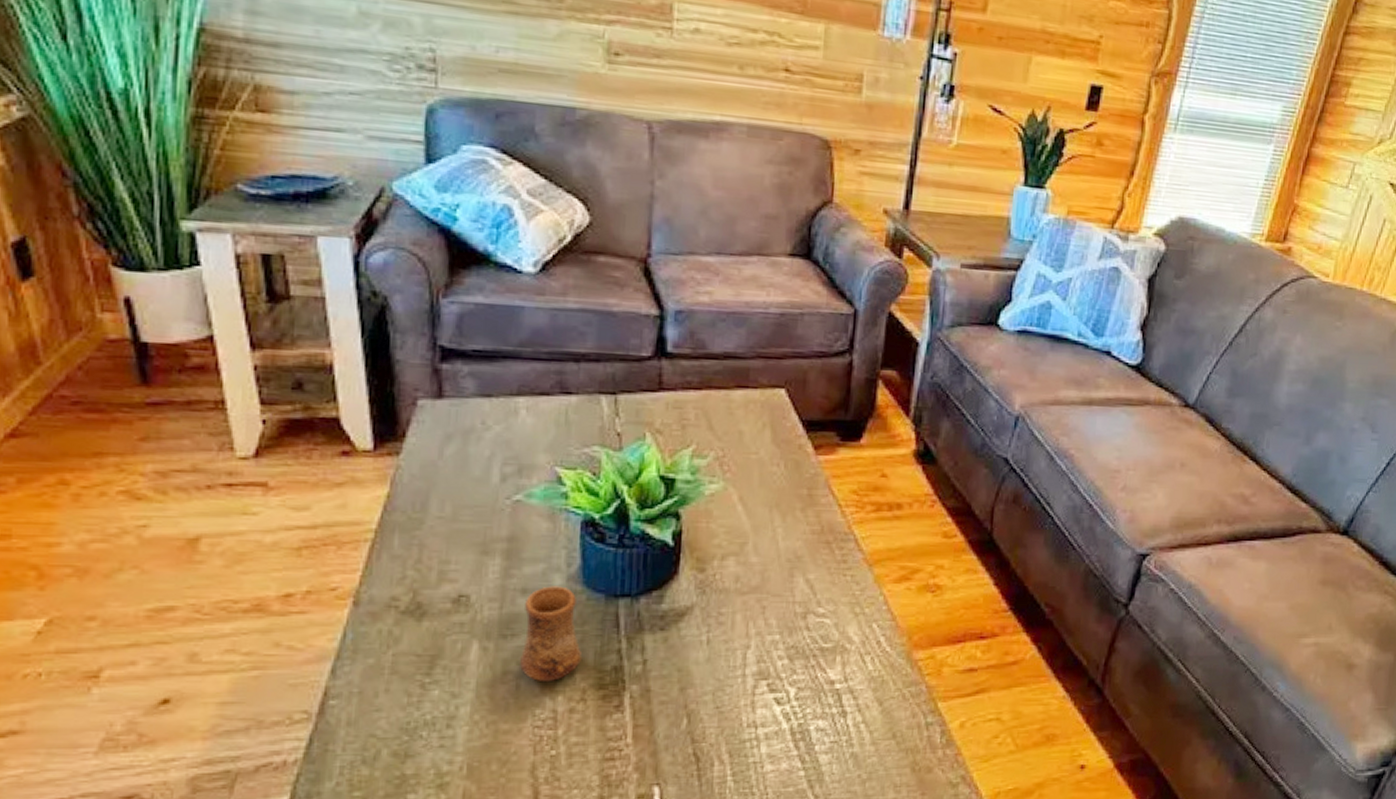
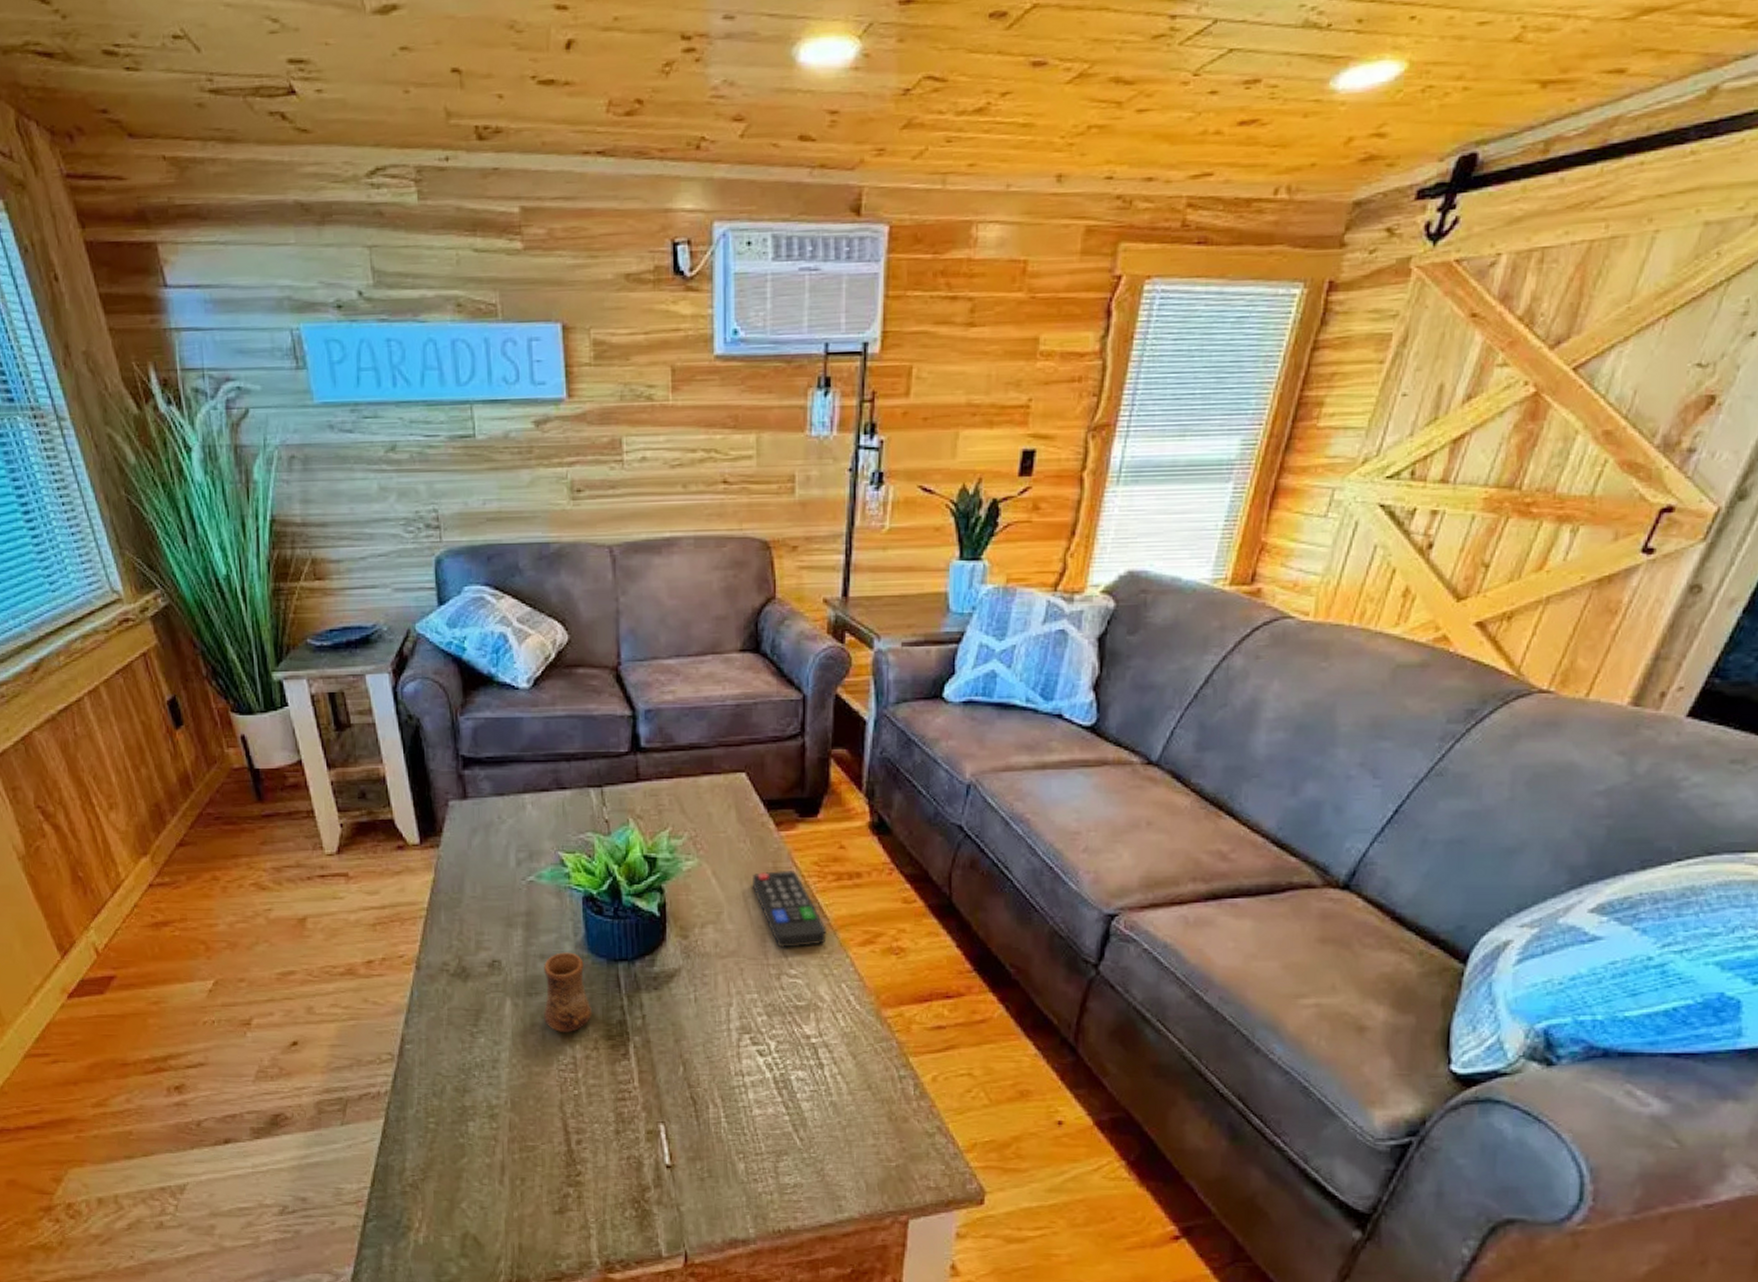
remote control: none [784,499,861,584] -> present [753,871,826,948]

